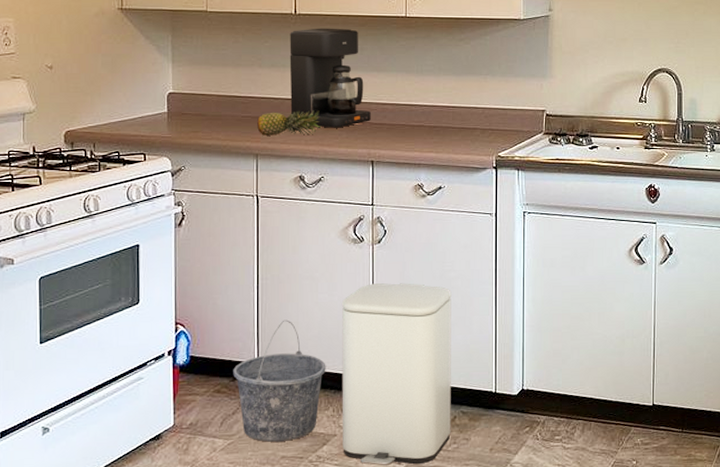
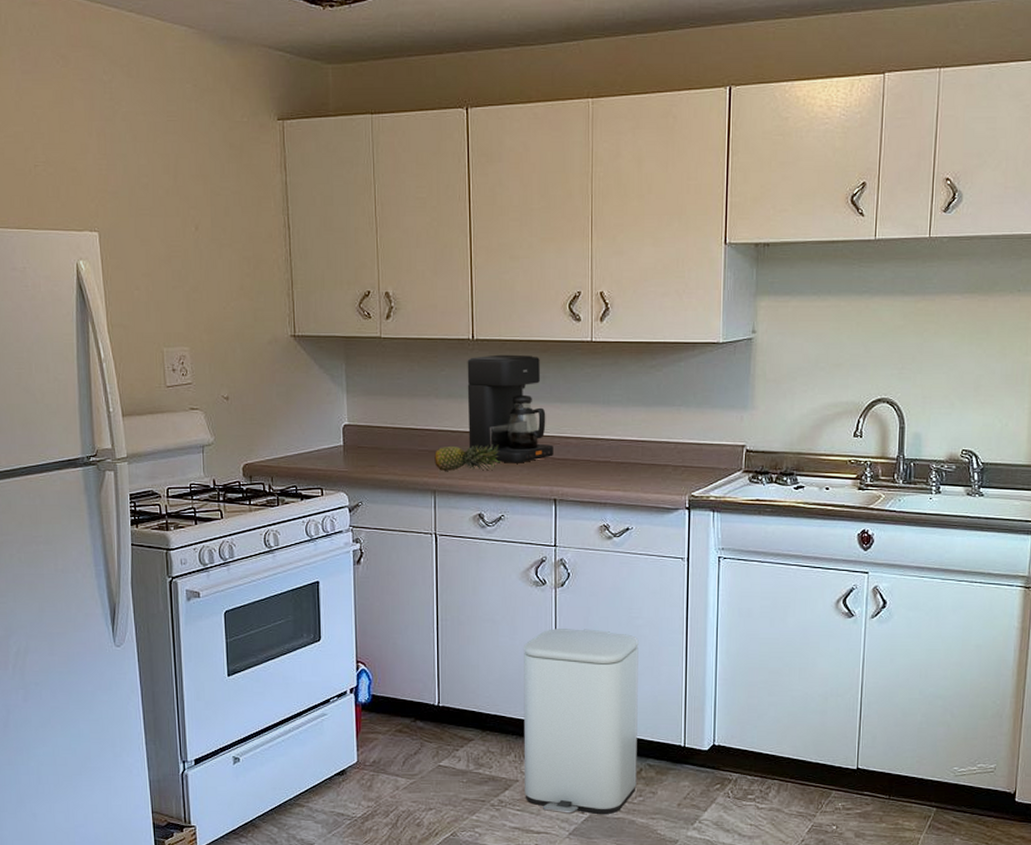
bucket: present [233,320,326,442] -> none [414,662,508,784]

